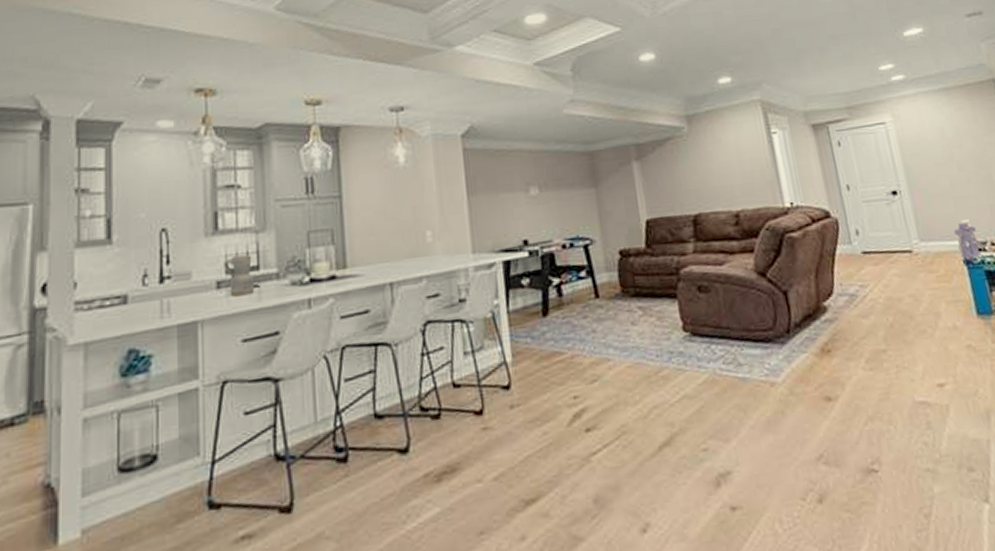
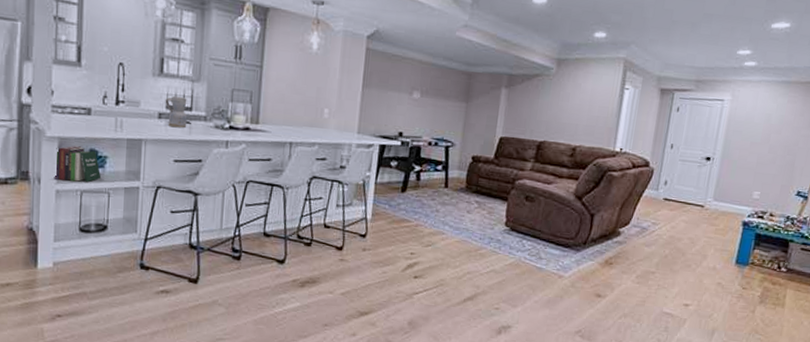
books: none [79,349,146,404] -> present [54,146,102,183]
toy robot: present [953,221,985,259] -> none [742,193,763,222]

